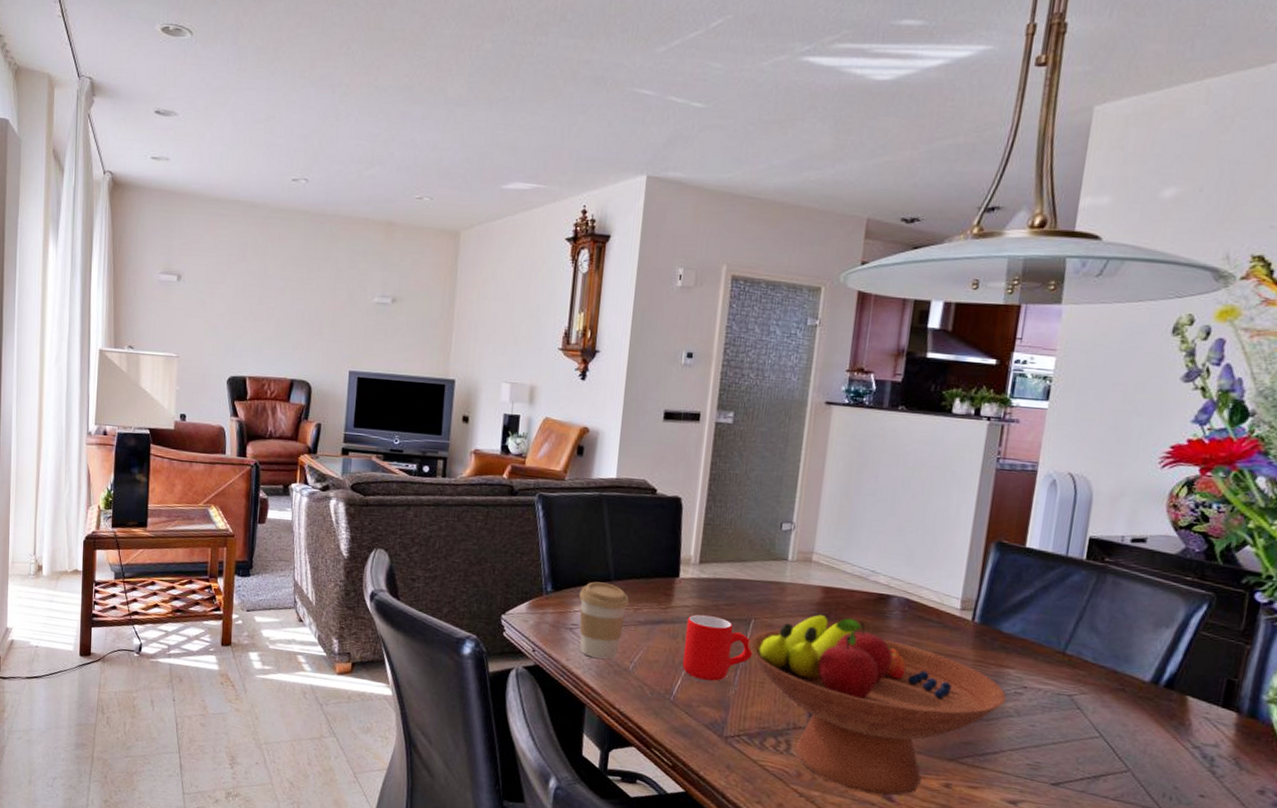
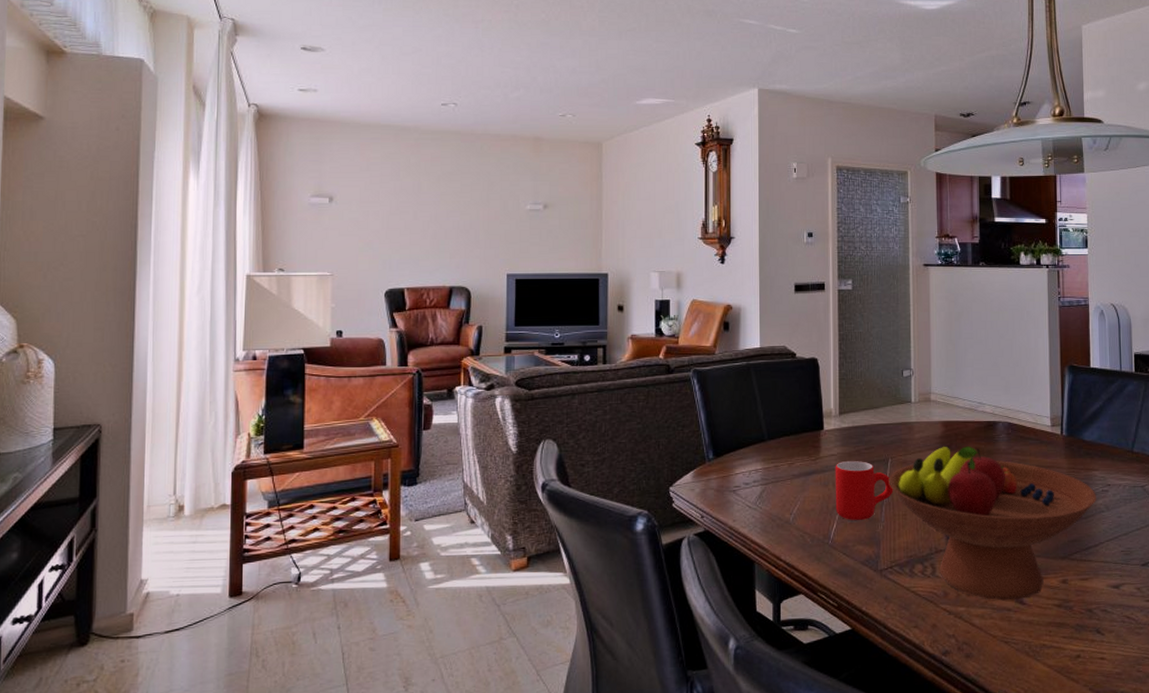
coffee cup: present [579,581,629,659] -> none [739,443,783,515]

